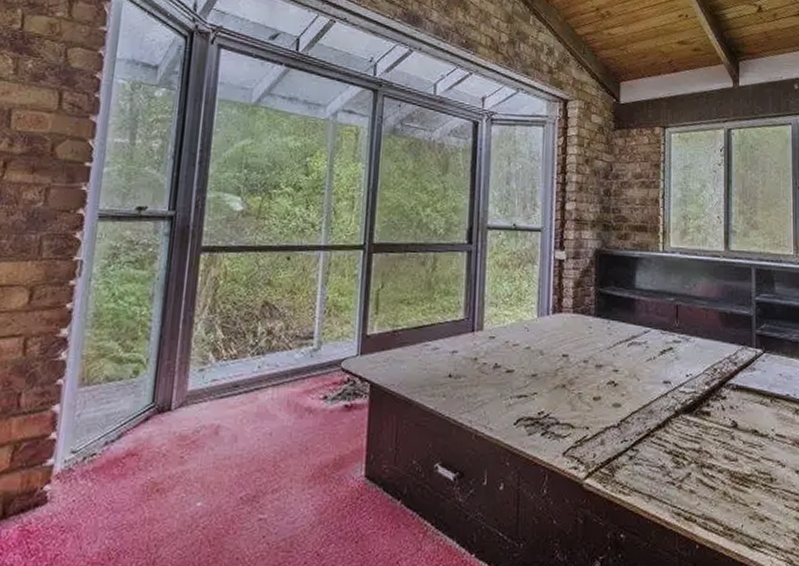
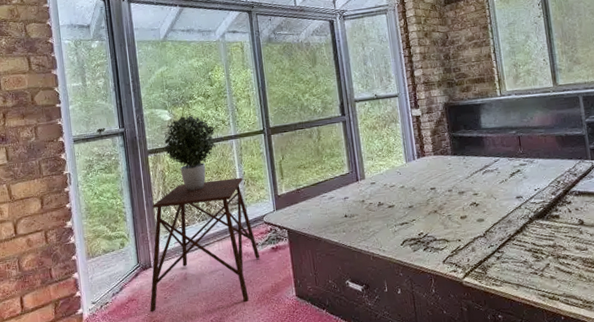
side table: none [154,301,327,476] -> present [149,177,260,312]
potted plant: none [222,208,300,313] -> present [162,114,217,192]

